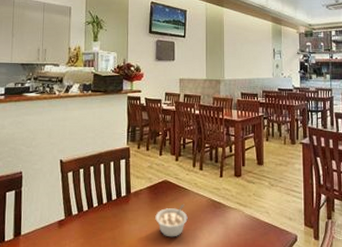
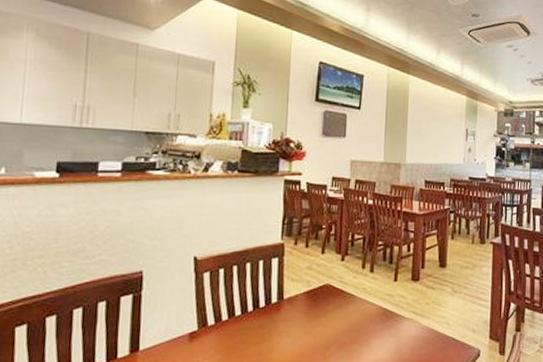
legume: present [155,204,188,237] -> none [312,313,353,353]

